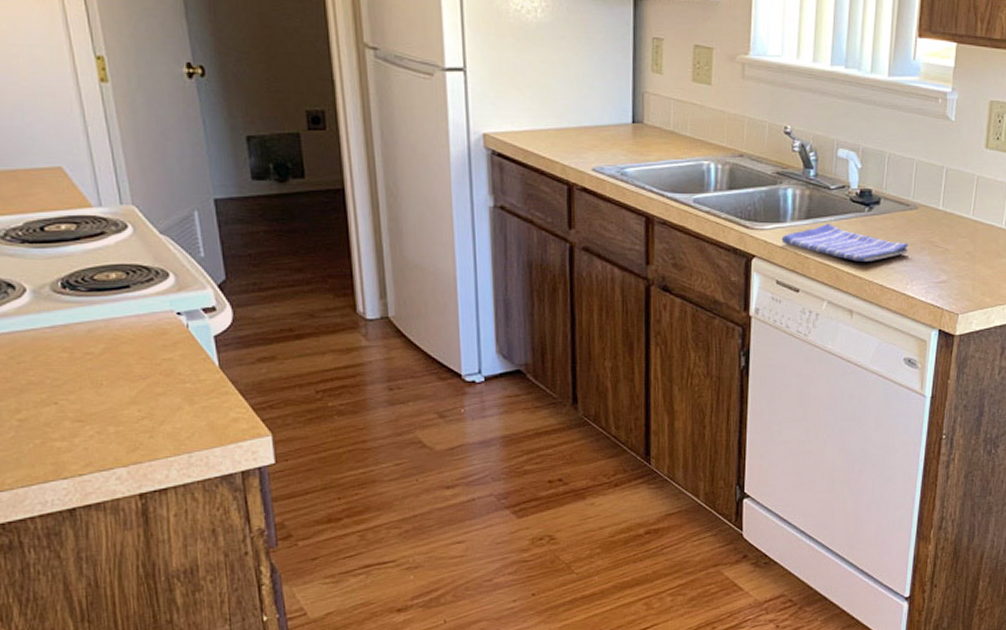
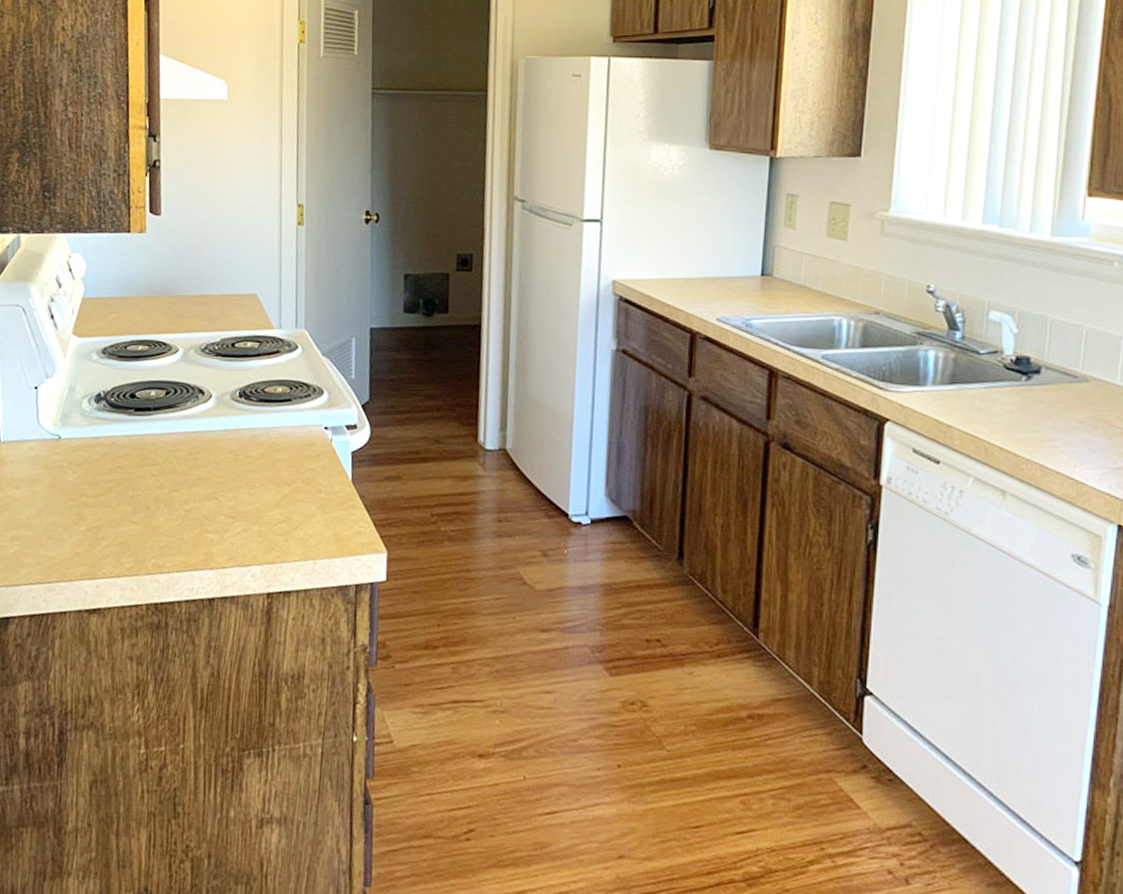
dish towel: present [781,224,909,263] -> none [920,391,1077,438]

